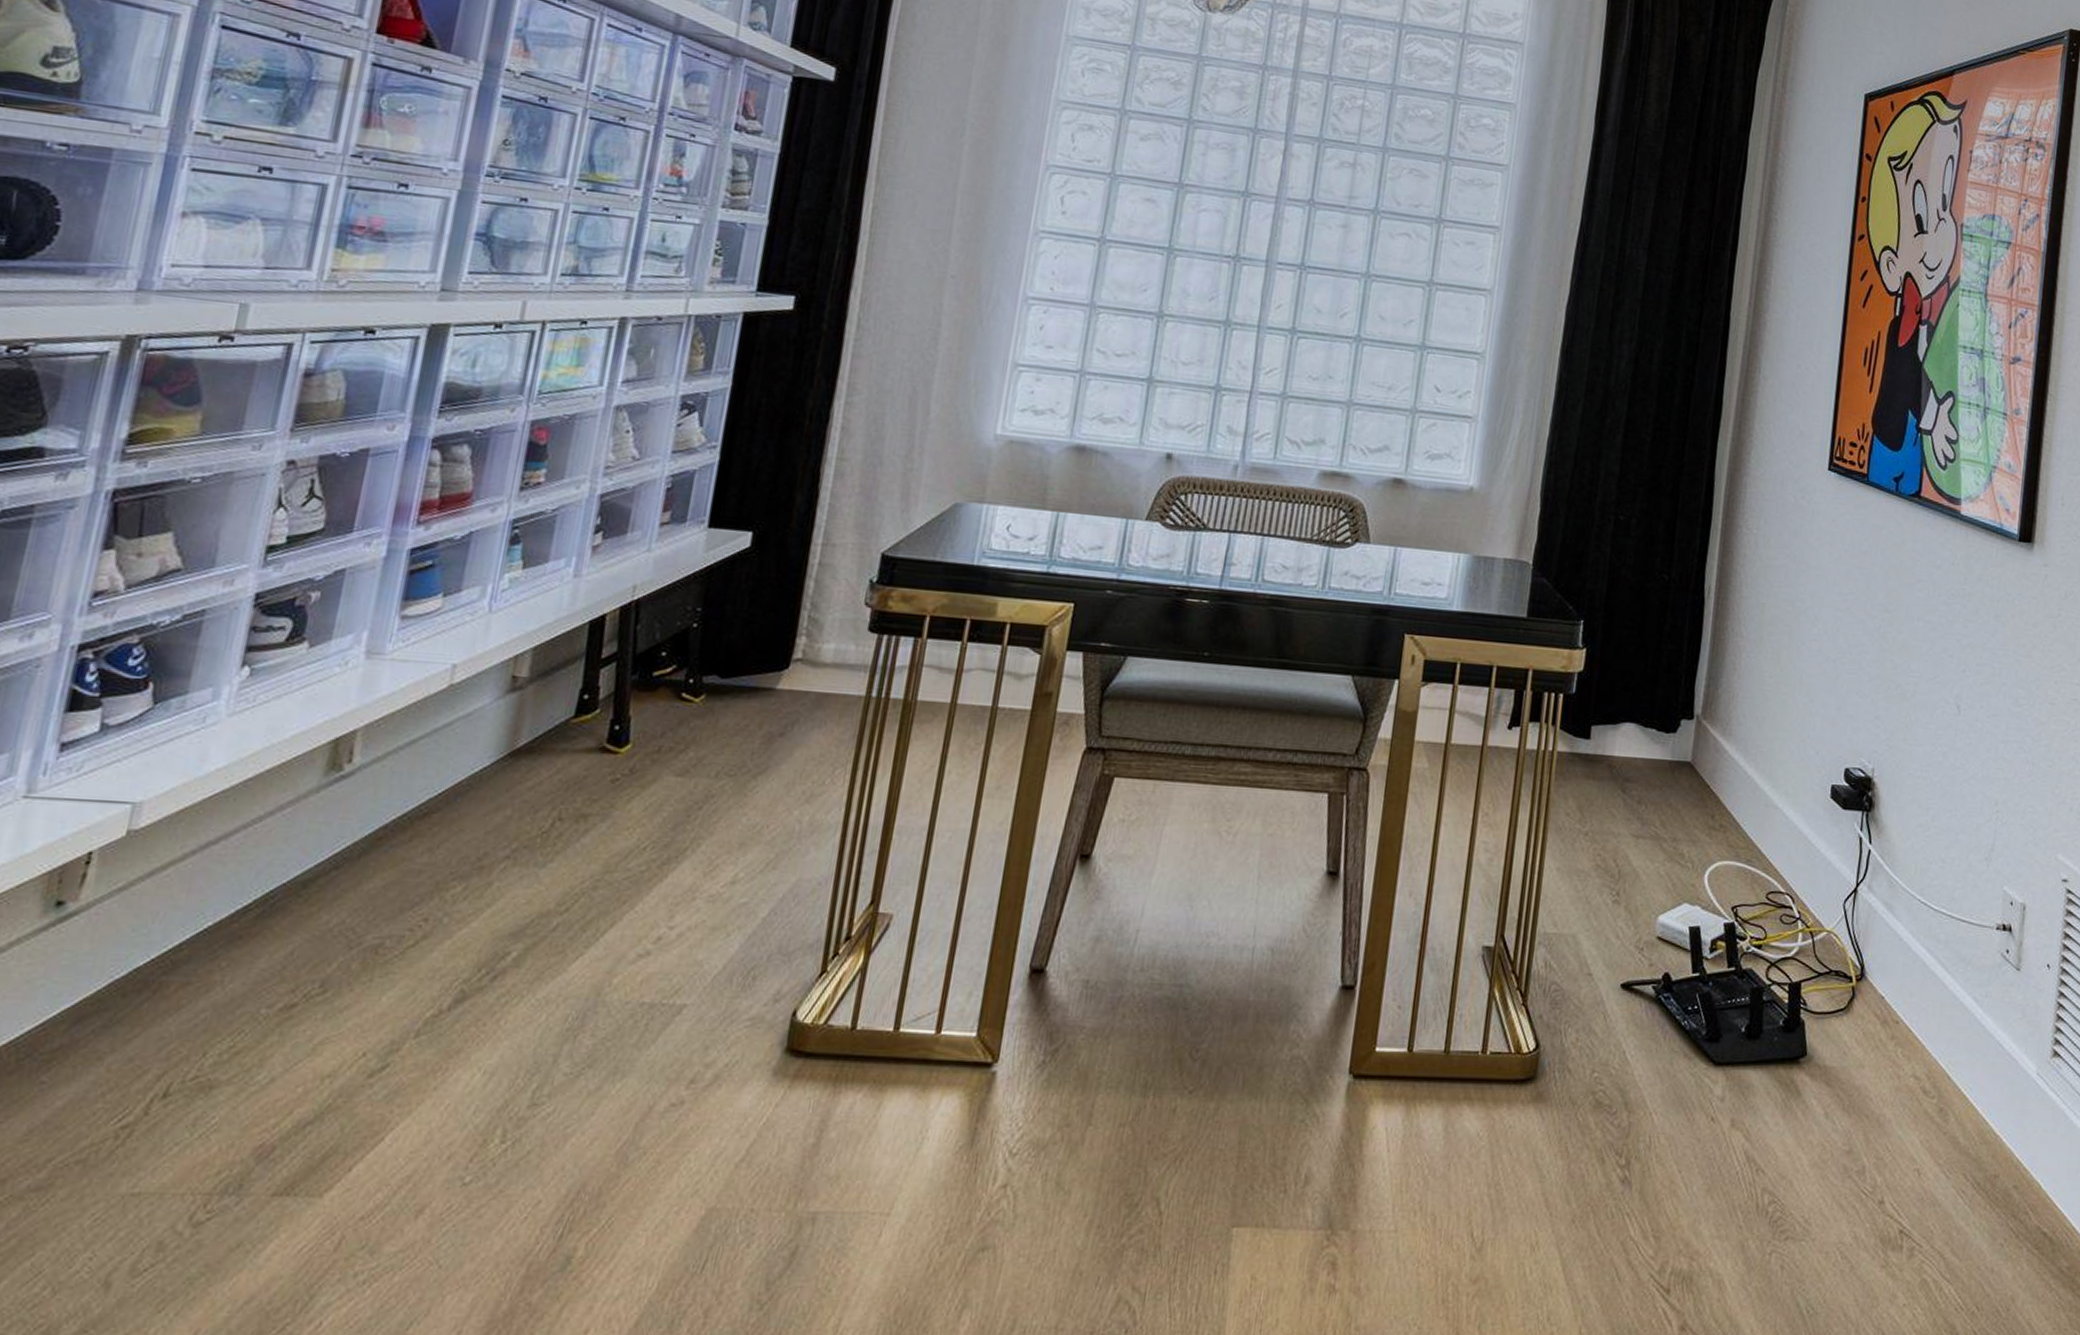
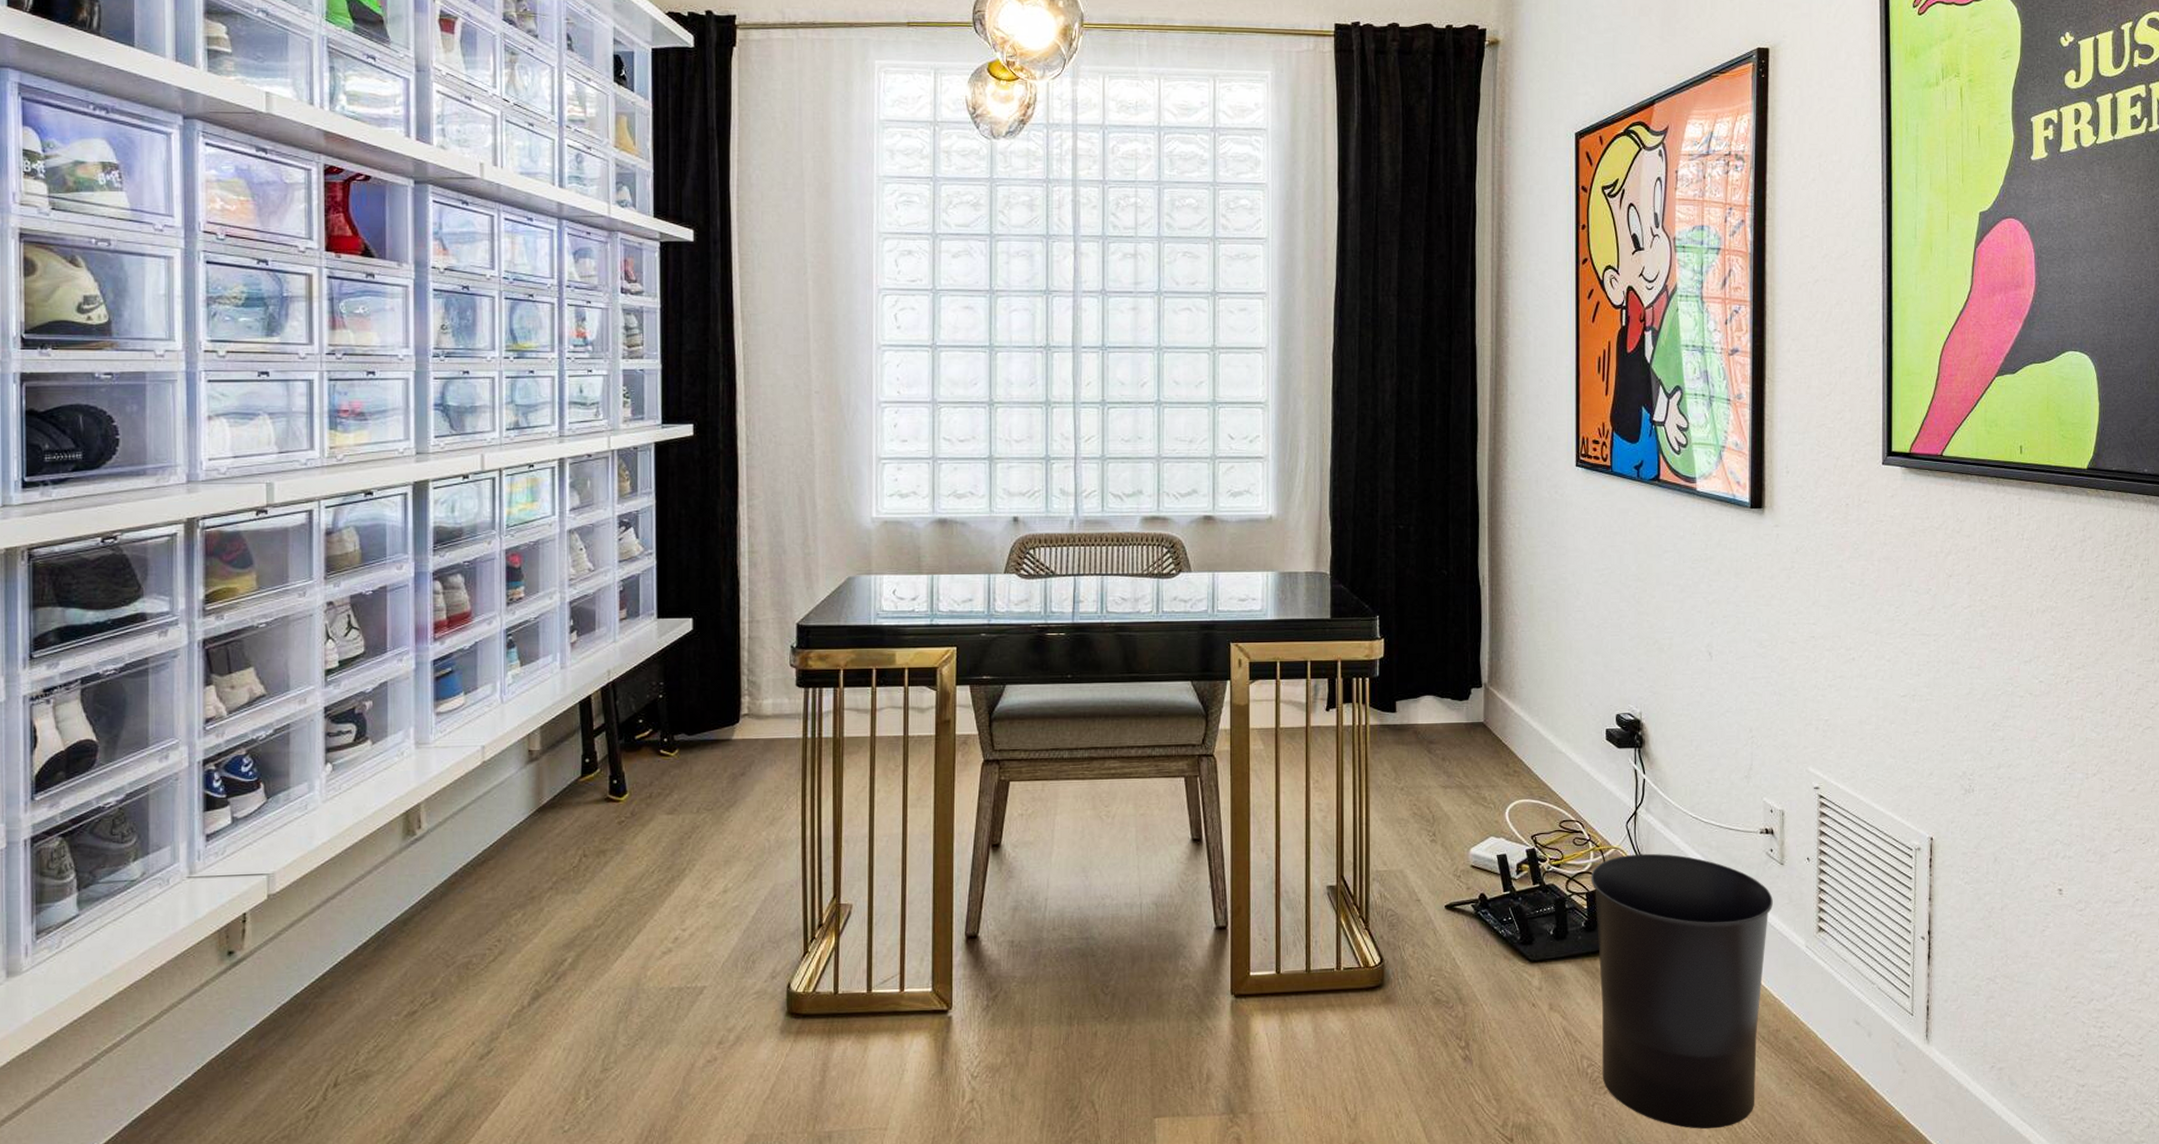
waste bin: none [1785,940,2004,1296] -> present [1590,853,1773,1129]

